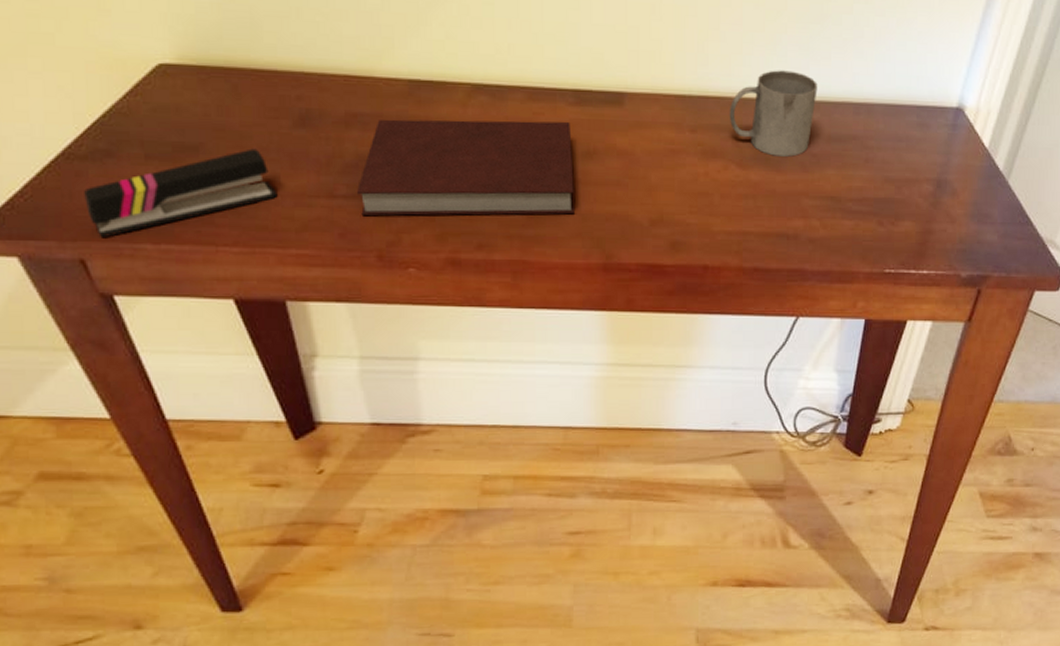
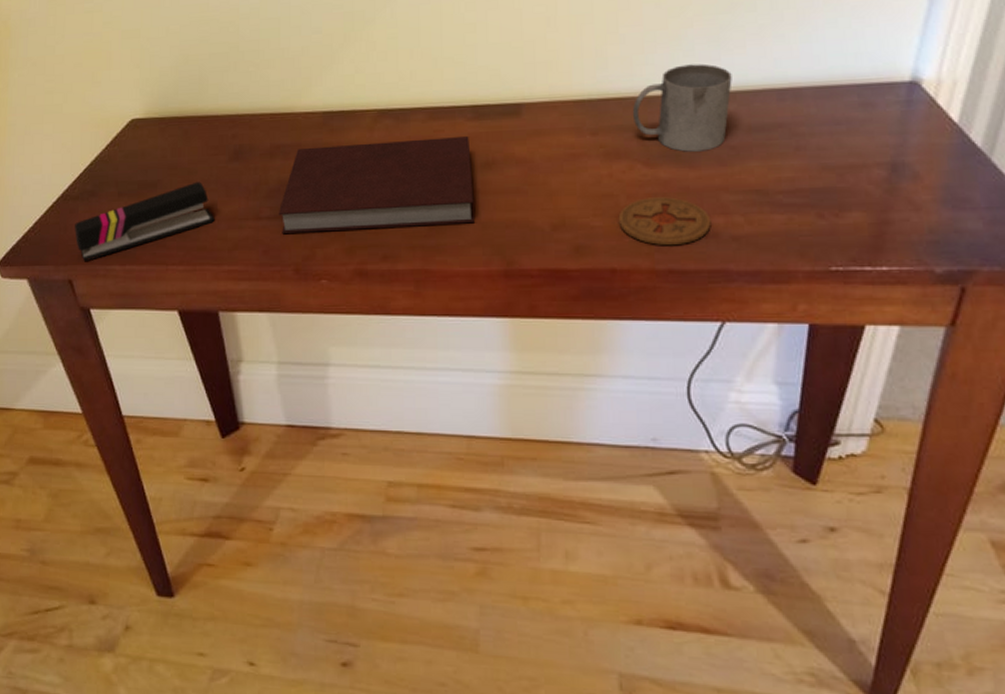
coaster: none [712,198,792,246] -> present [618,197,711,246]

